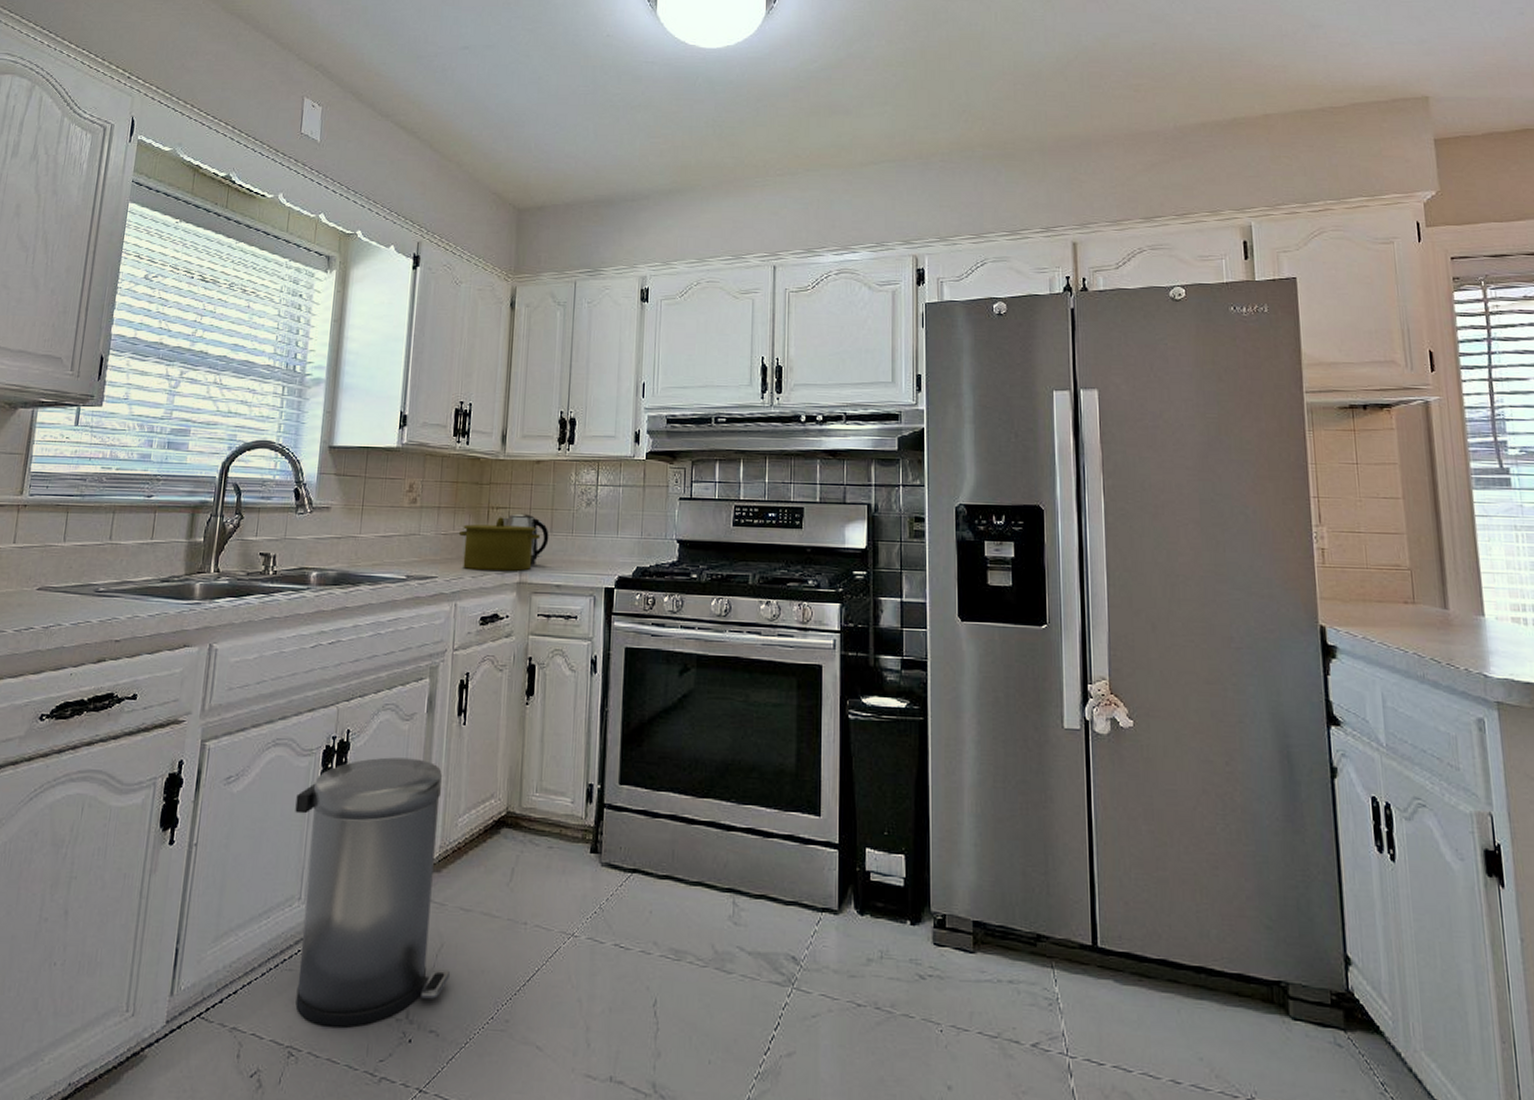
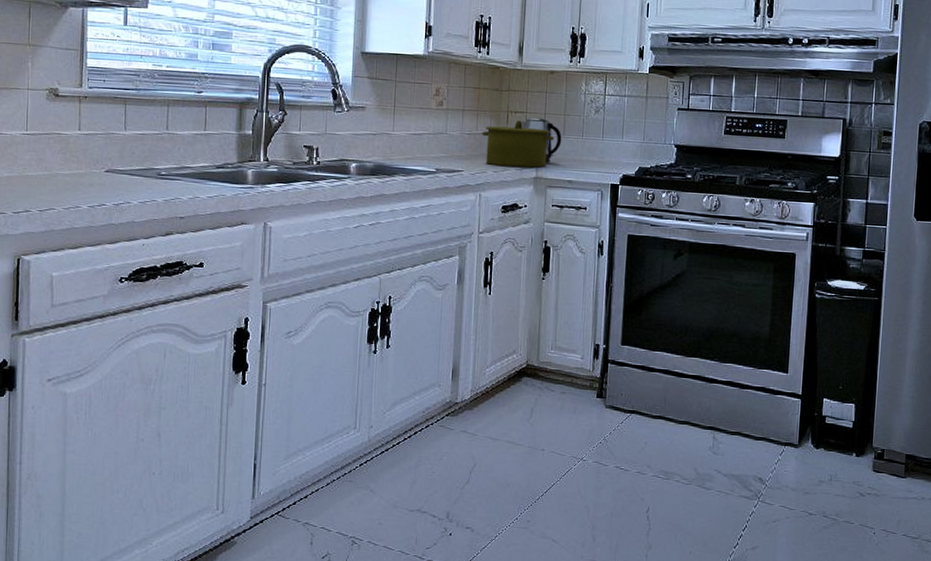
pedal bin: present [295,757,451,1028] -> none [347,319,483,524]

